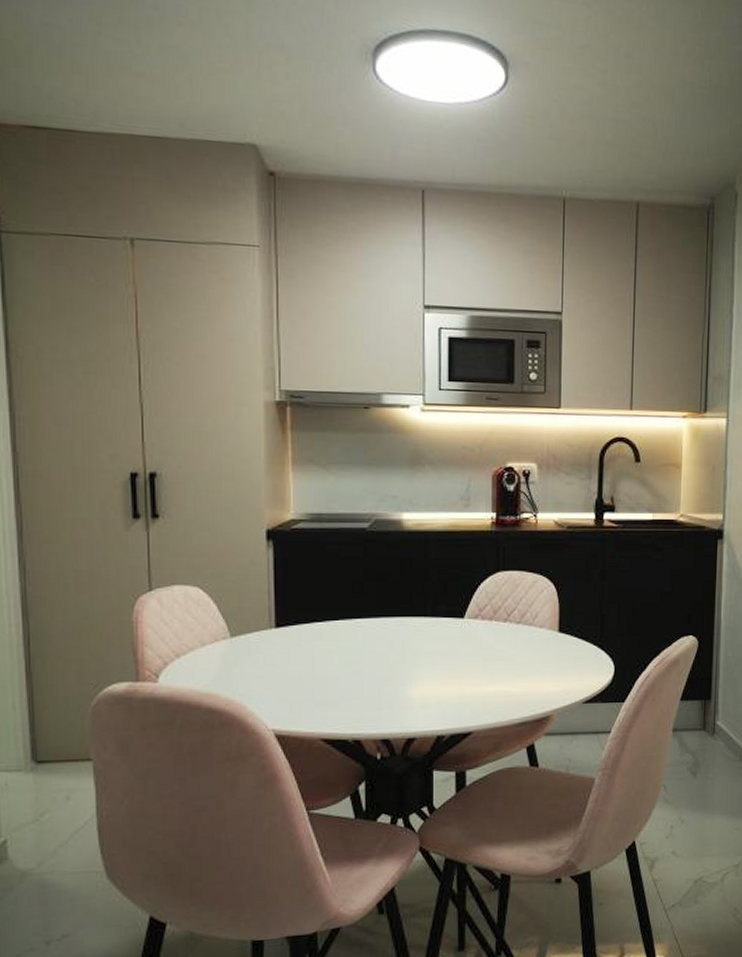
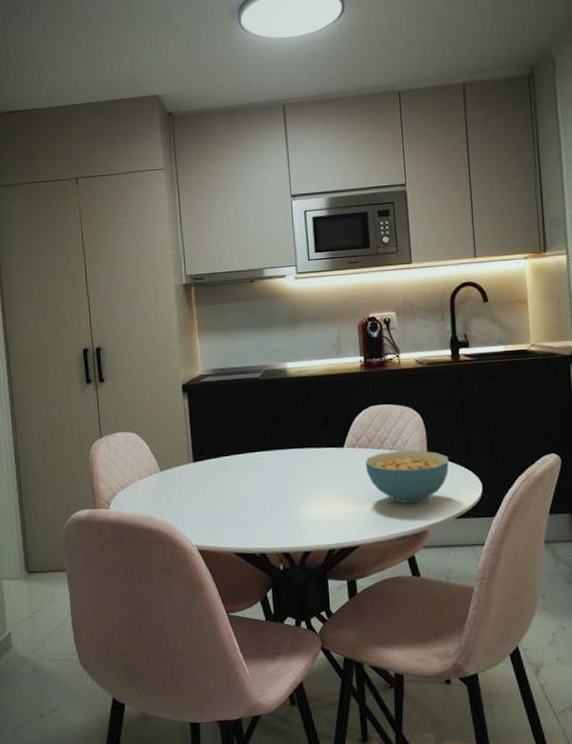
cereal bowl: none [487,625,581,686] -> present [365,450,449,504]

